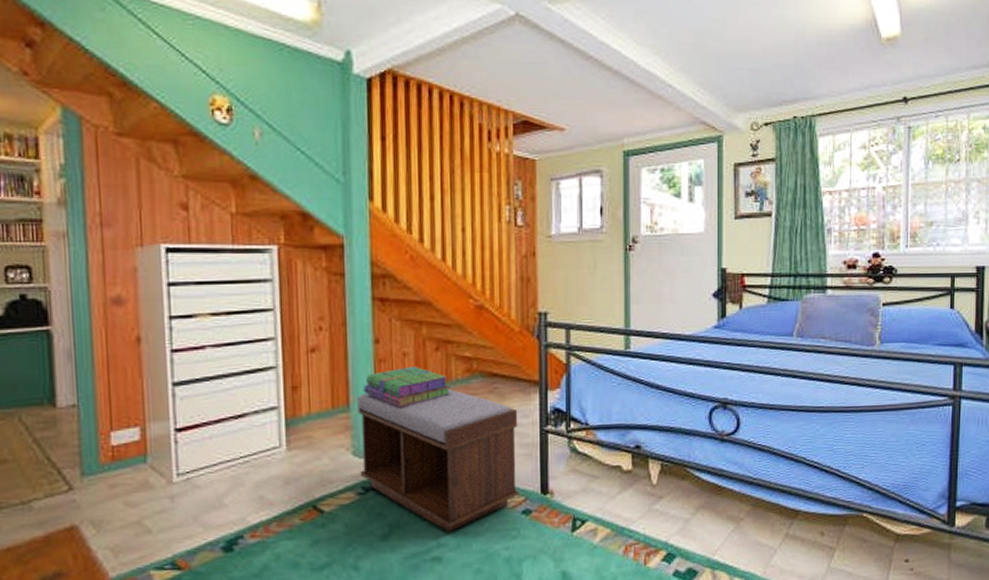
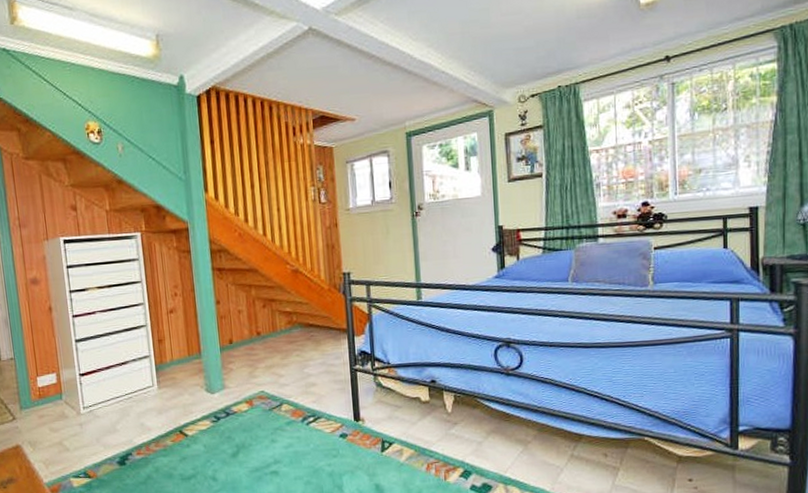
bench: present [357,388,518,532] -> none [206,337,336,451]
stack of books: present [363,367,450,407] -> none [210,321,277,353]

